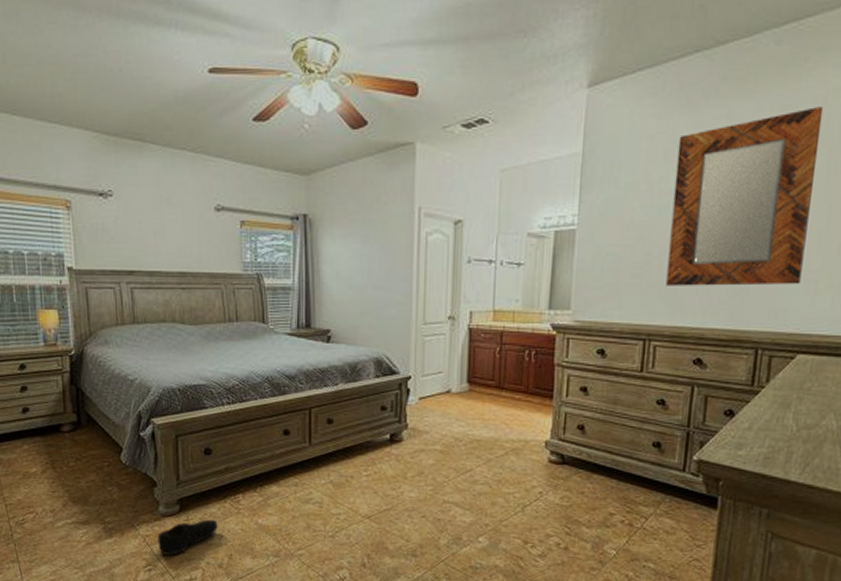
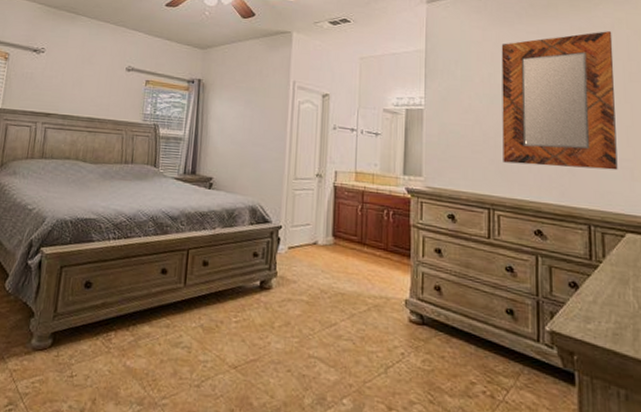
shoe: present [157,519,218,555] -> none [23,357,87,395]

